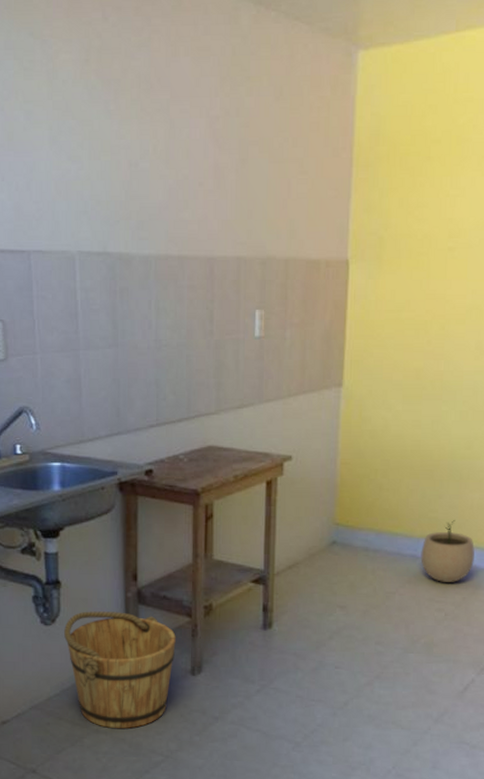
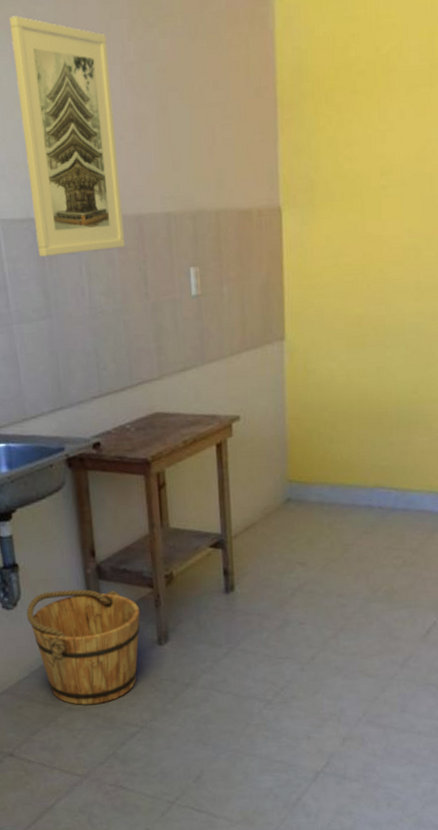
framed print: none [105,67,196,289] -> present [9,16,125,257]
plant pot: present [420,520,475,582] -> none [375,466,428,530]

